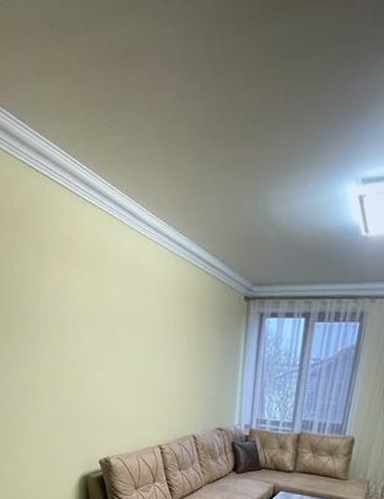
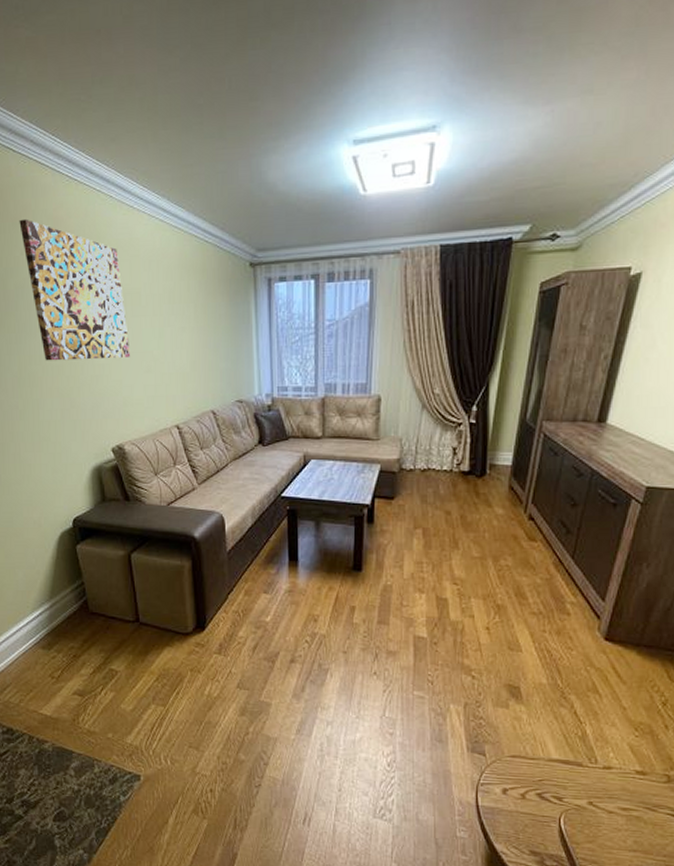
wall art: none [36,238,125,378] -> present [19,218,131,361]

